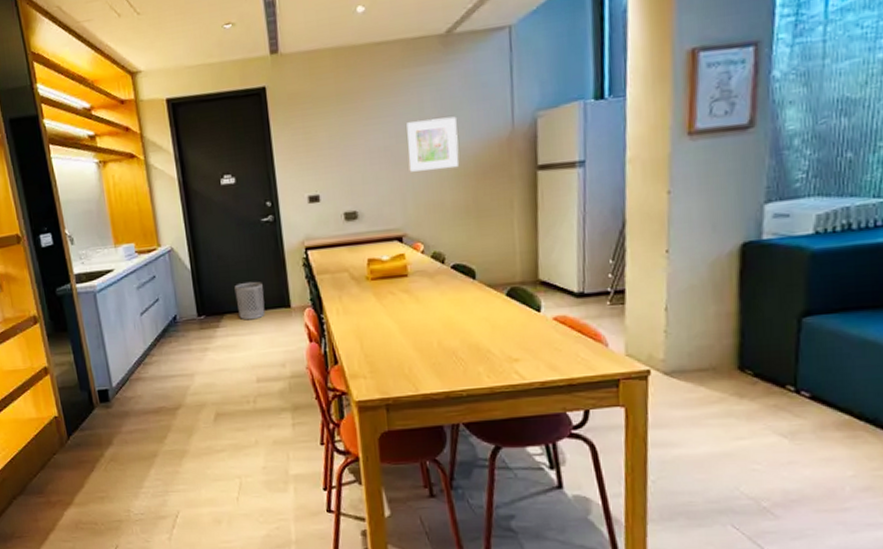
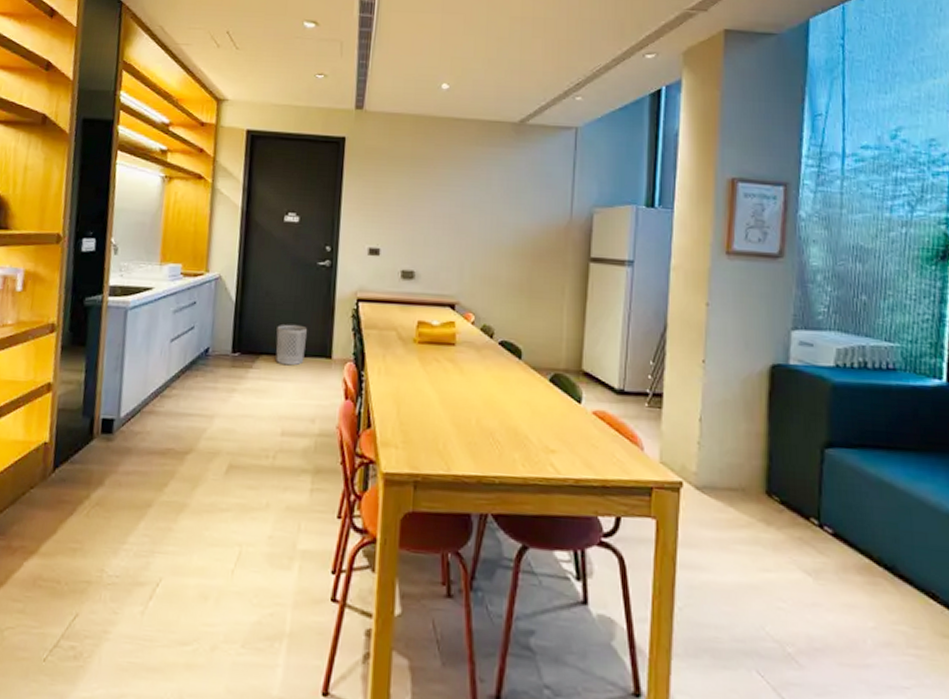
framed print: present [406,116,459,172] -> none [470,195,520,245]

